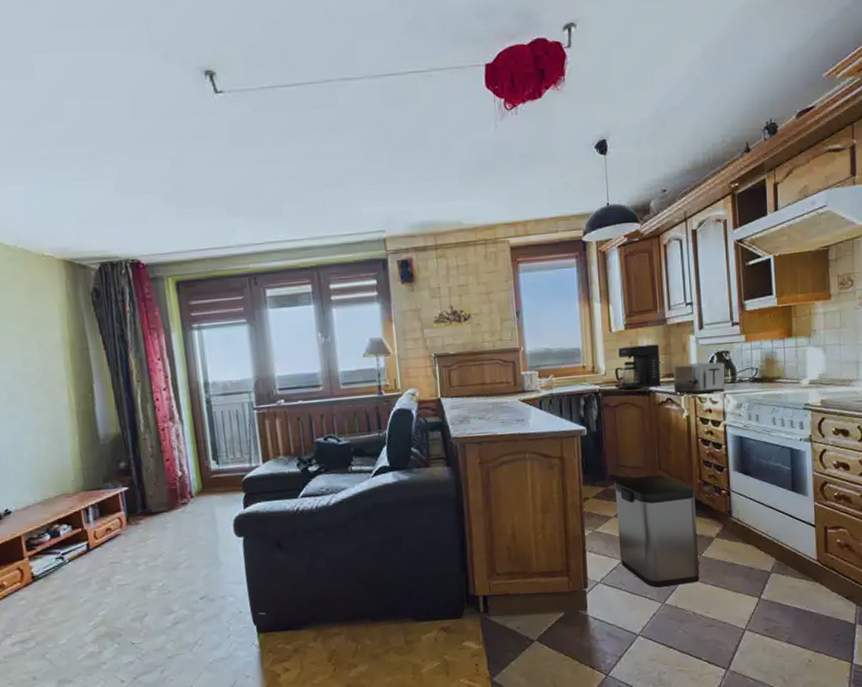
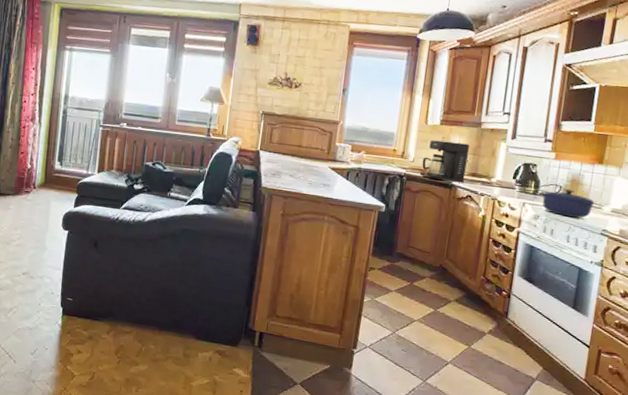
pedal bin: present [614,475,701,588] -> none [392,258,477,370]
toaster: present [673,362,726,395] -> none [476,166,530,201]
cooking pot: none [741,370,792,399] -> present [542,189,595,218]

